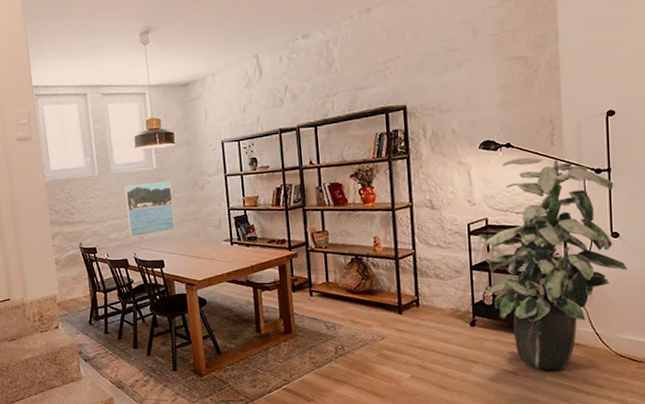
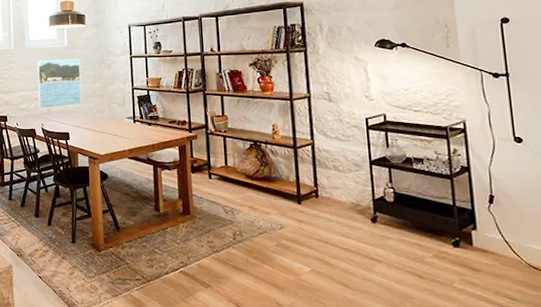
indoor plant: present [478,157,628,371] -> none [377,57,534,278]

